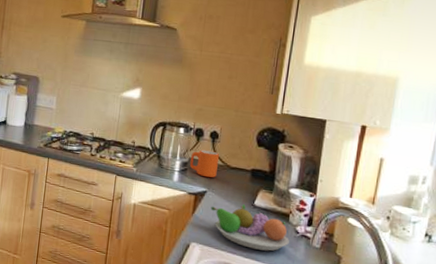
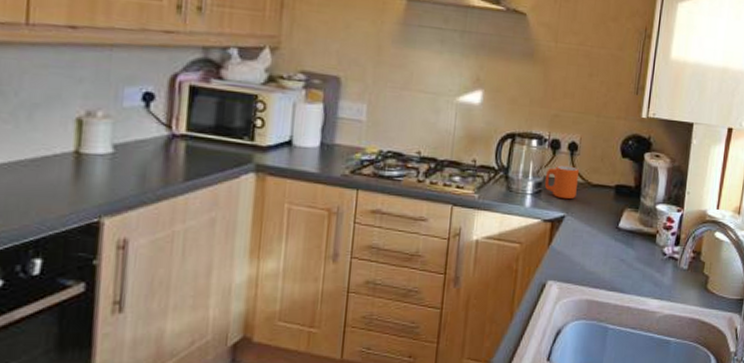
fruit bowl: present [210,203,289,251] -> none [569,227,656,280]

